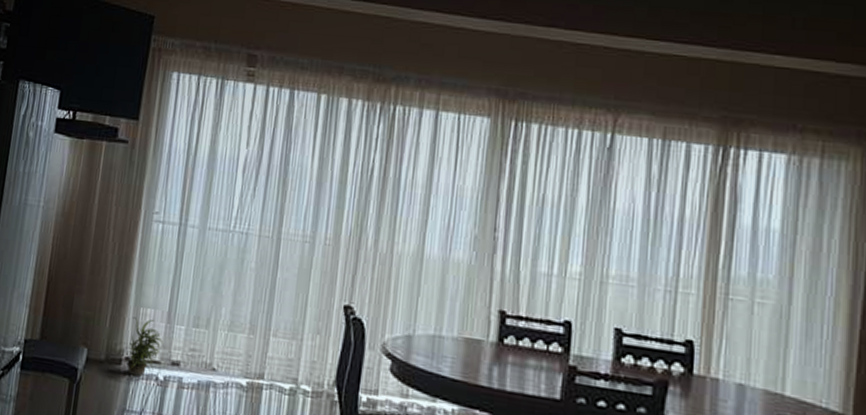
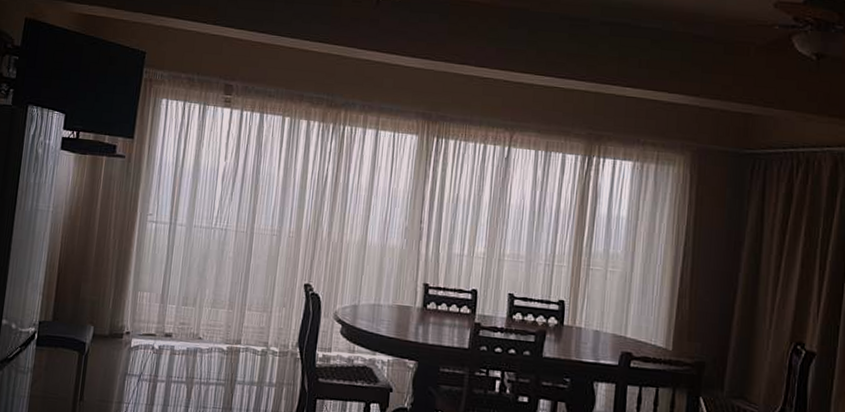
potted plant: present [124,317,164,377] -> none [125,299,158,348]

